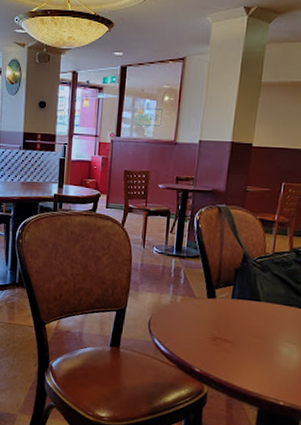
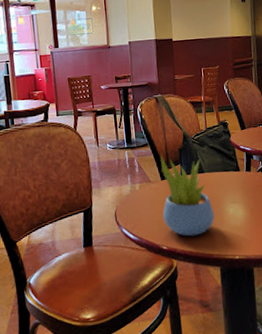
succulent plant: none [201,272,264,367] -> present [160,155,215,237]

